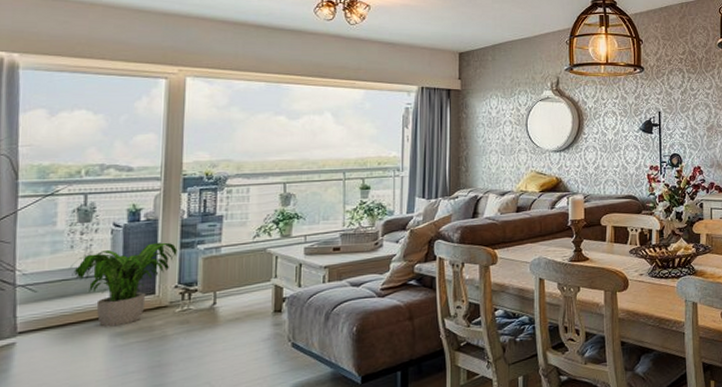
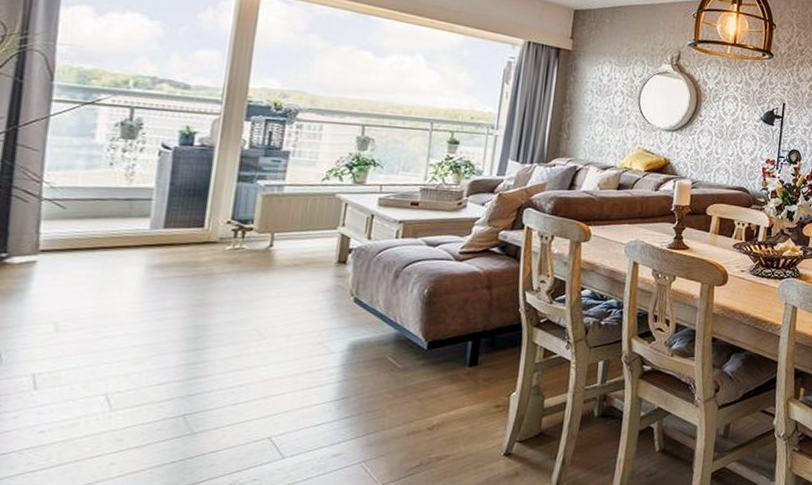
potted plant: present [71,242,177,327] -> none [108,171,234,257]

